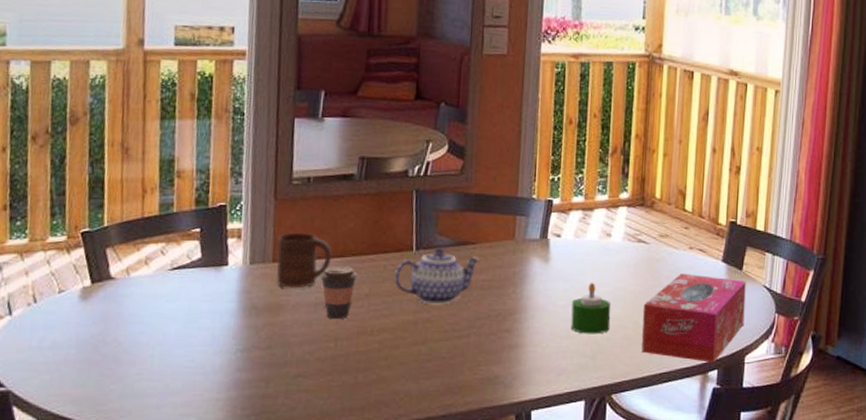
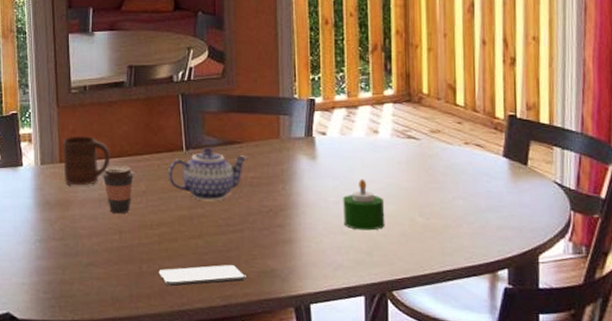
smartphone: none [375,372,469,397] -> present [158,265,246,287]
tissue box: present [642,273,746,363] -> none [418,169,535,262]

